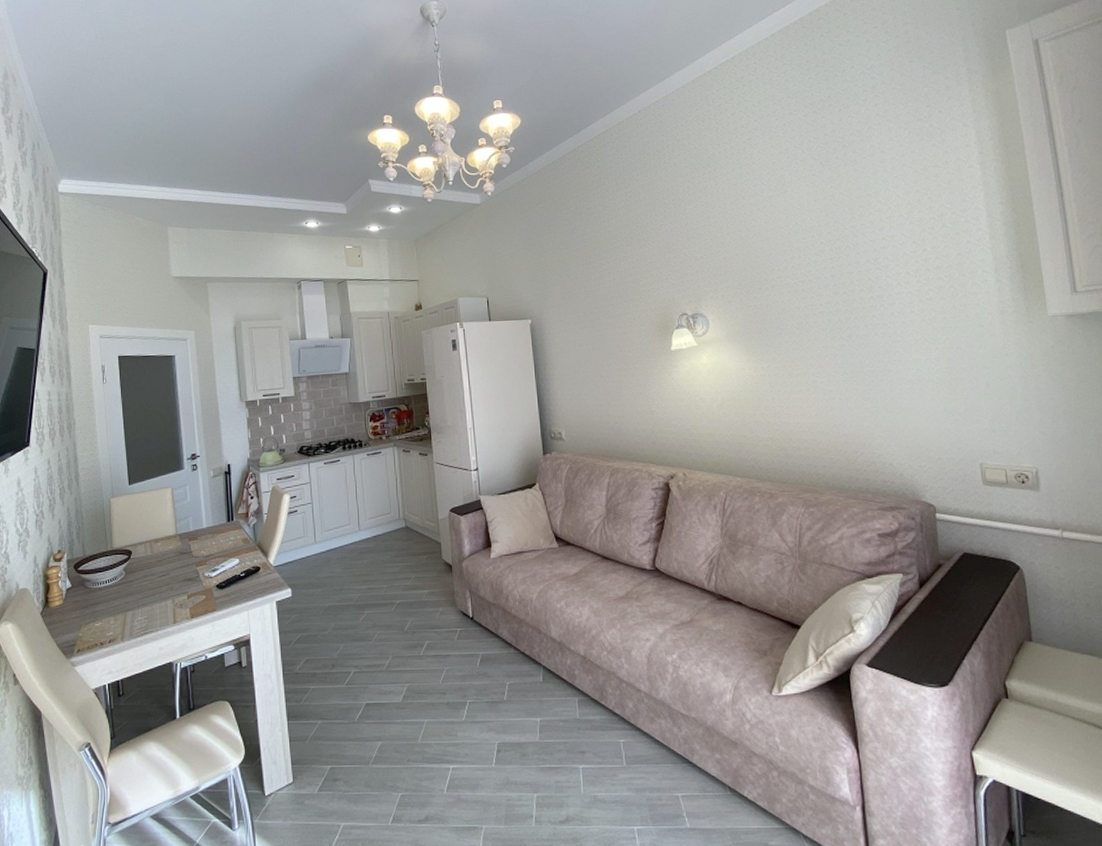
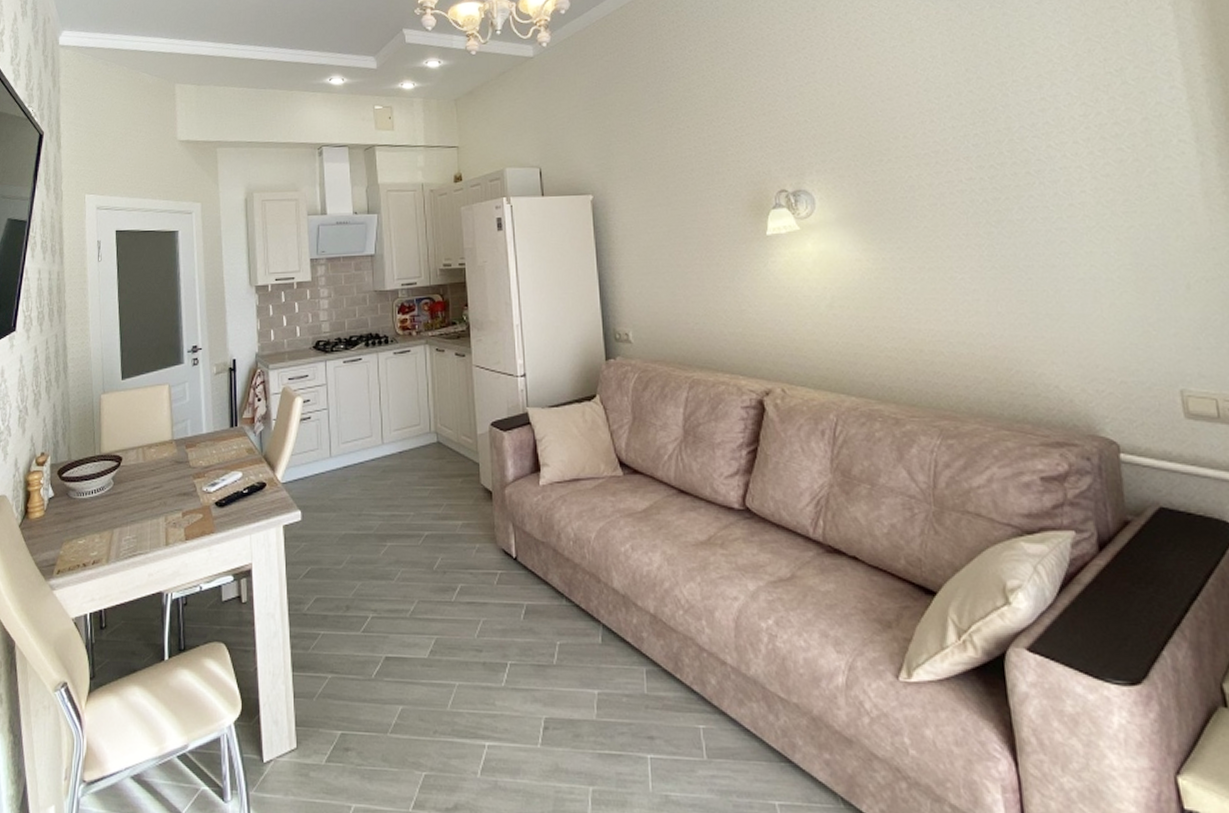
kettle: present [258,437,286,467] -> none [267,328,299,364]

